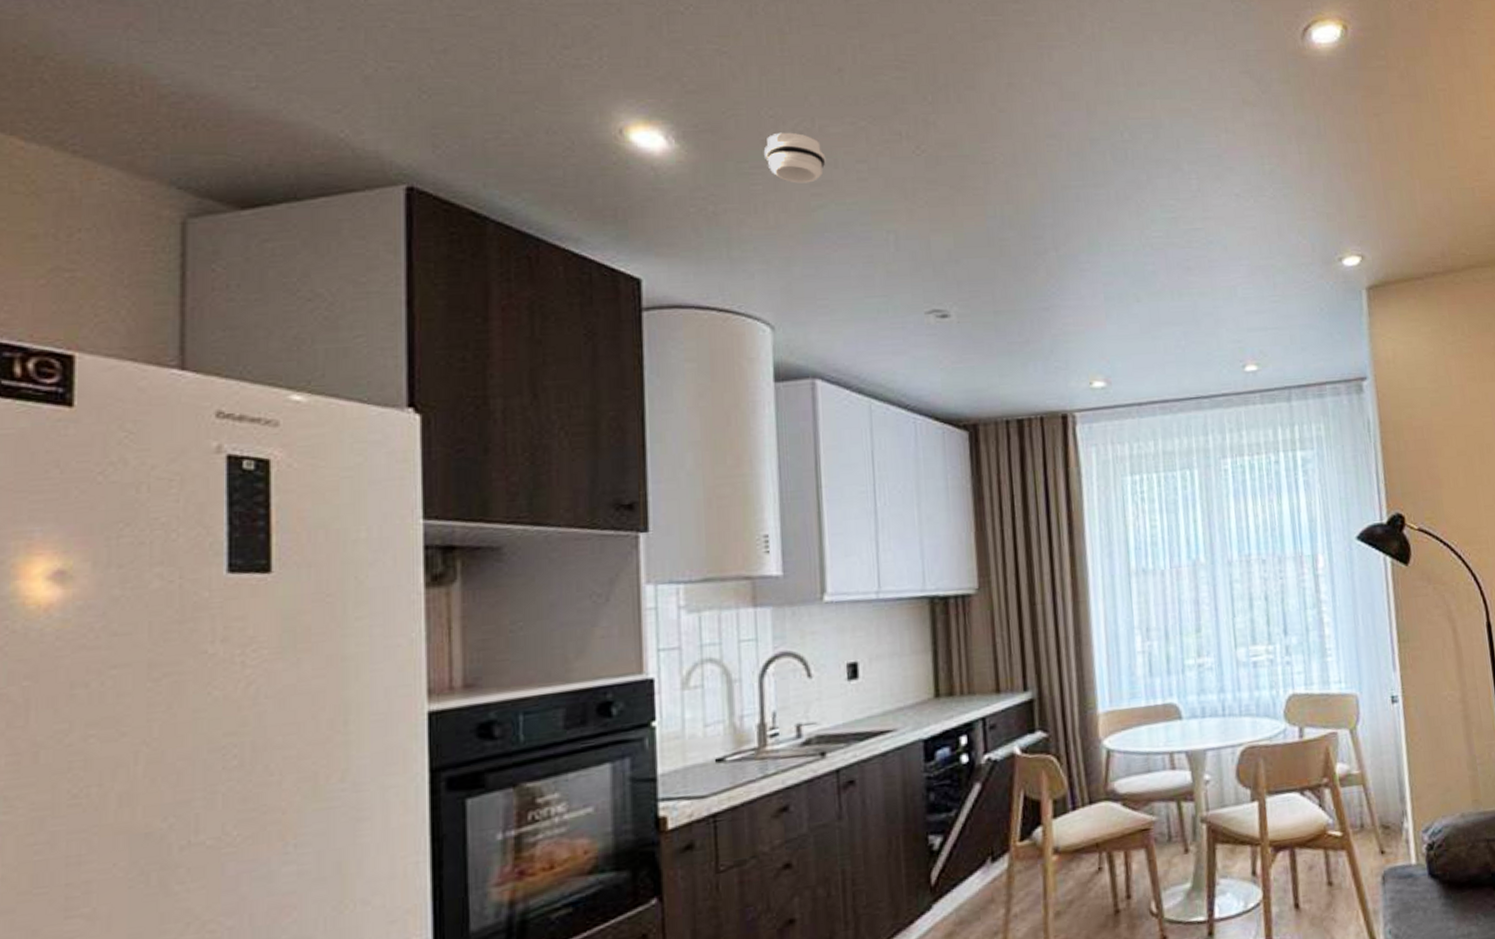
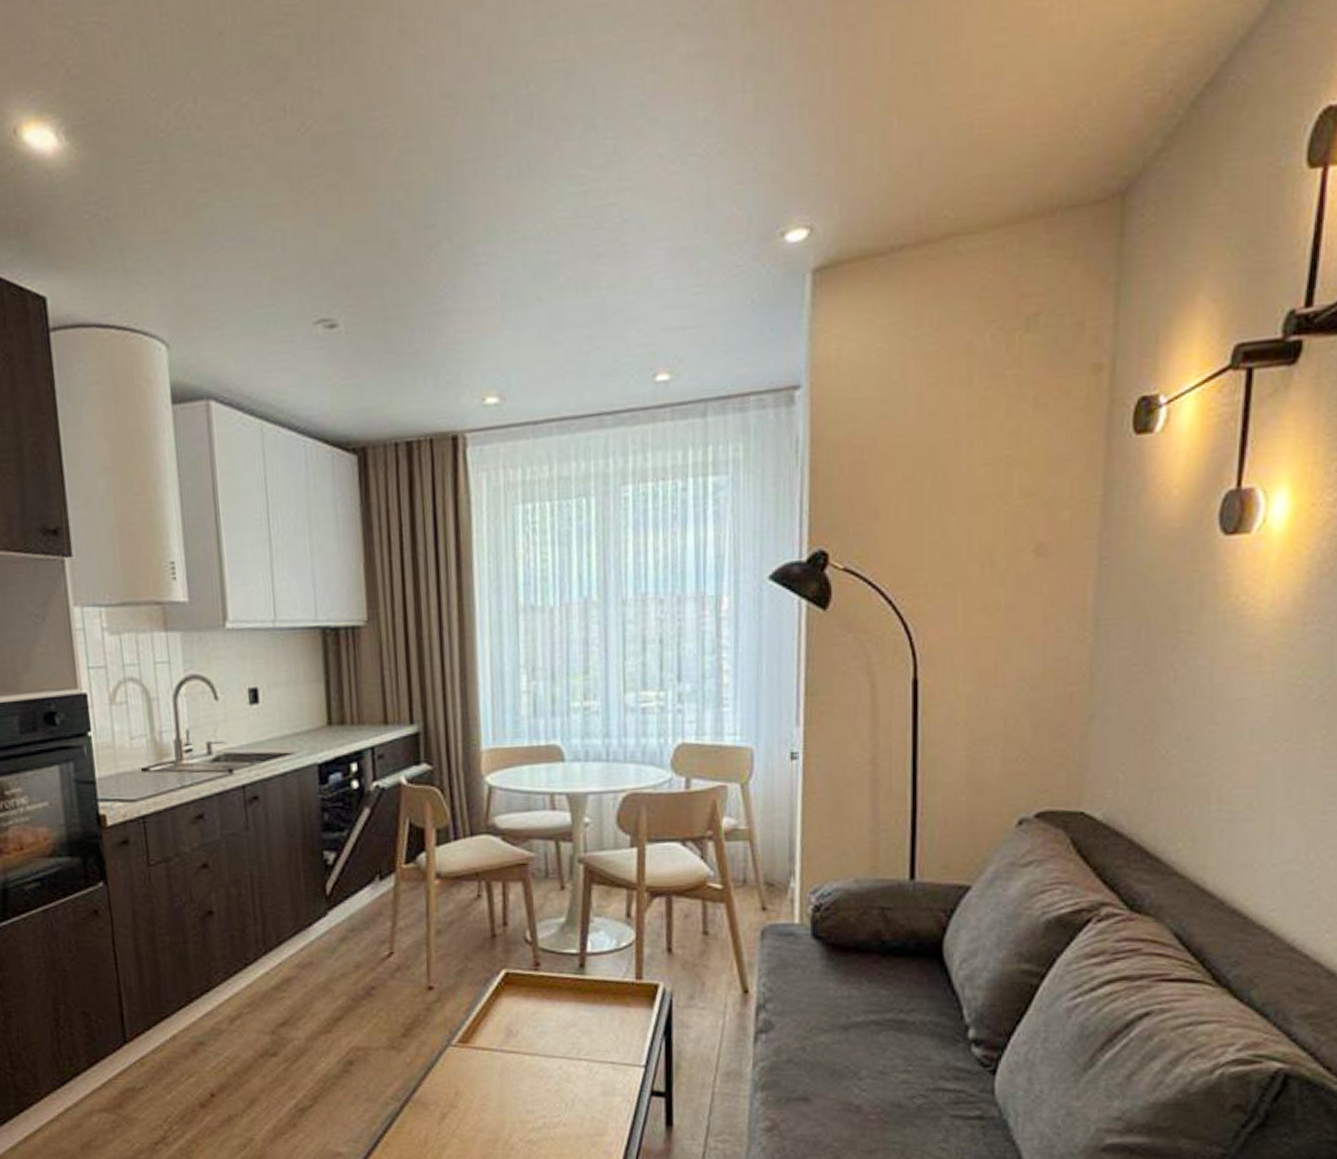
smoke detector: present [763,132,826,184] -> none [148,117,210,179]

